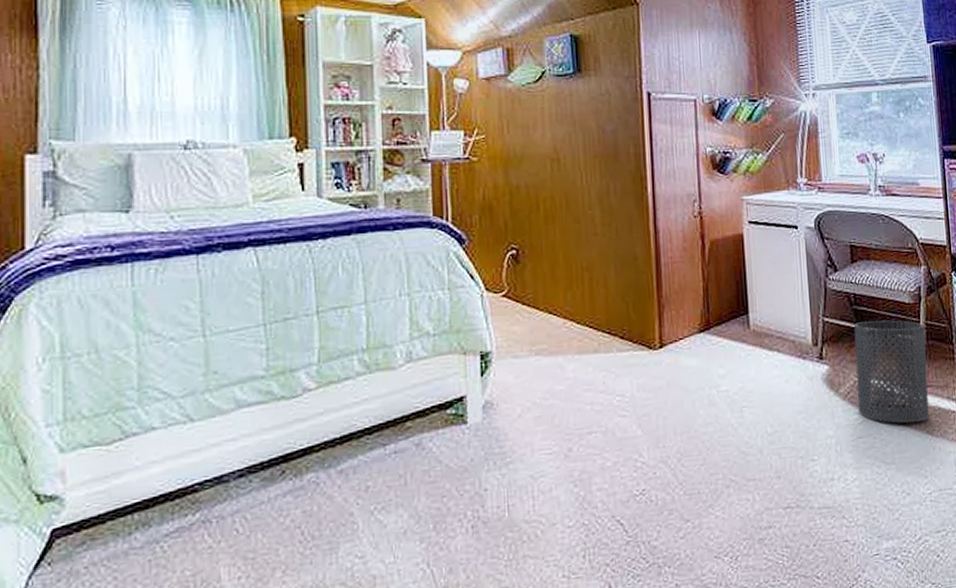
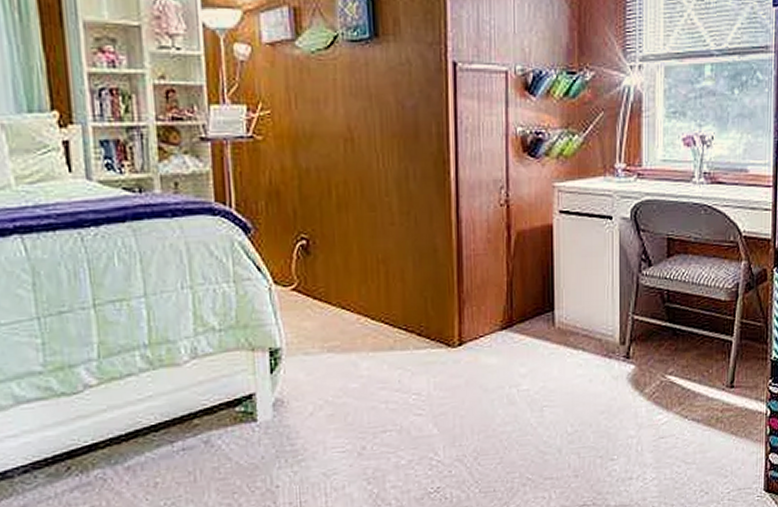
trash can: present [853,320,930,424] -> none [662,318,739,424]

